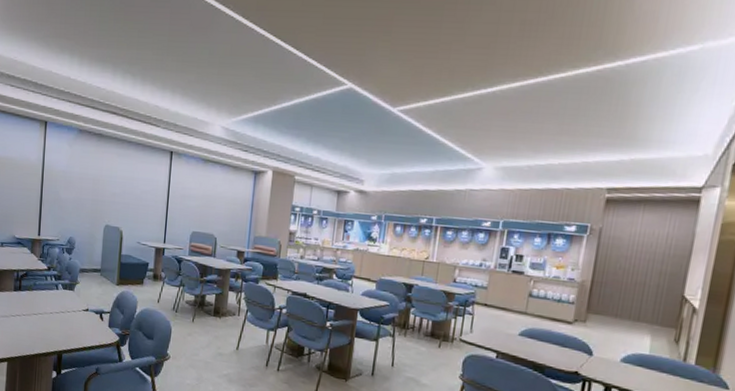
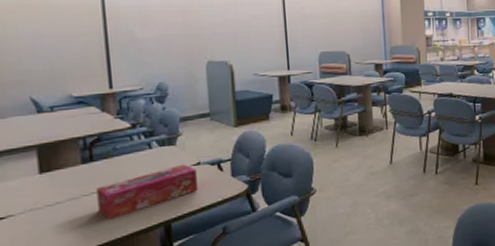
tissue box: none [19,307,85,339] -> present [96,164,198,220]

